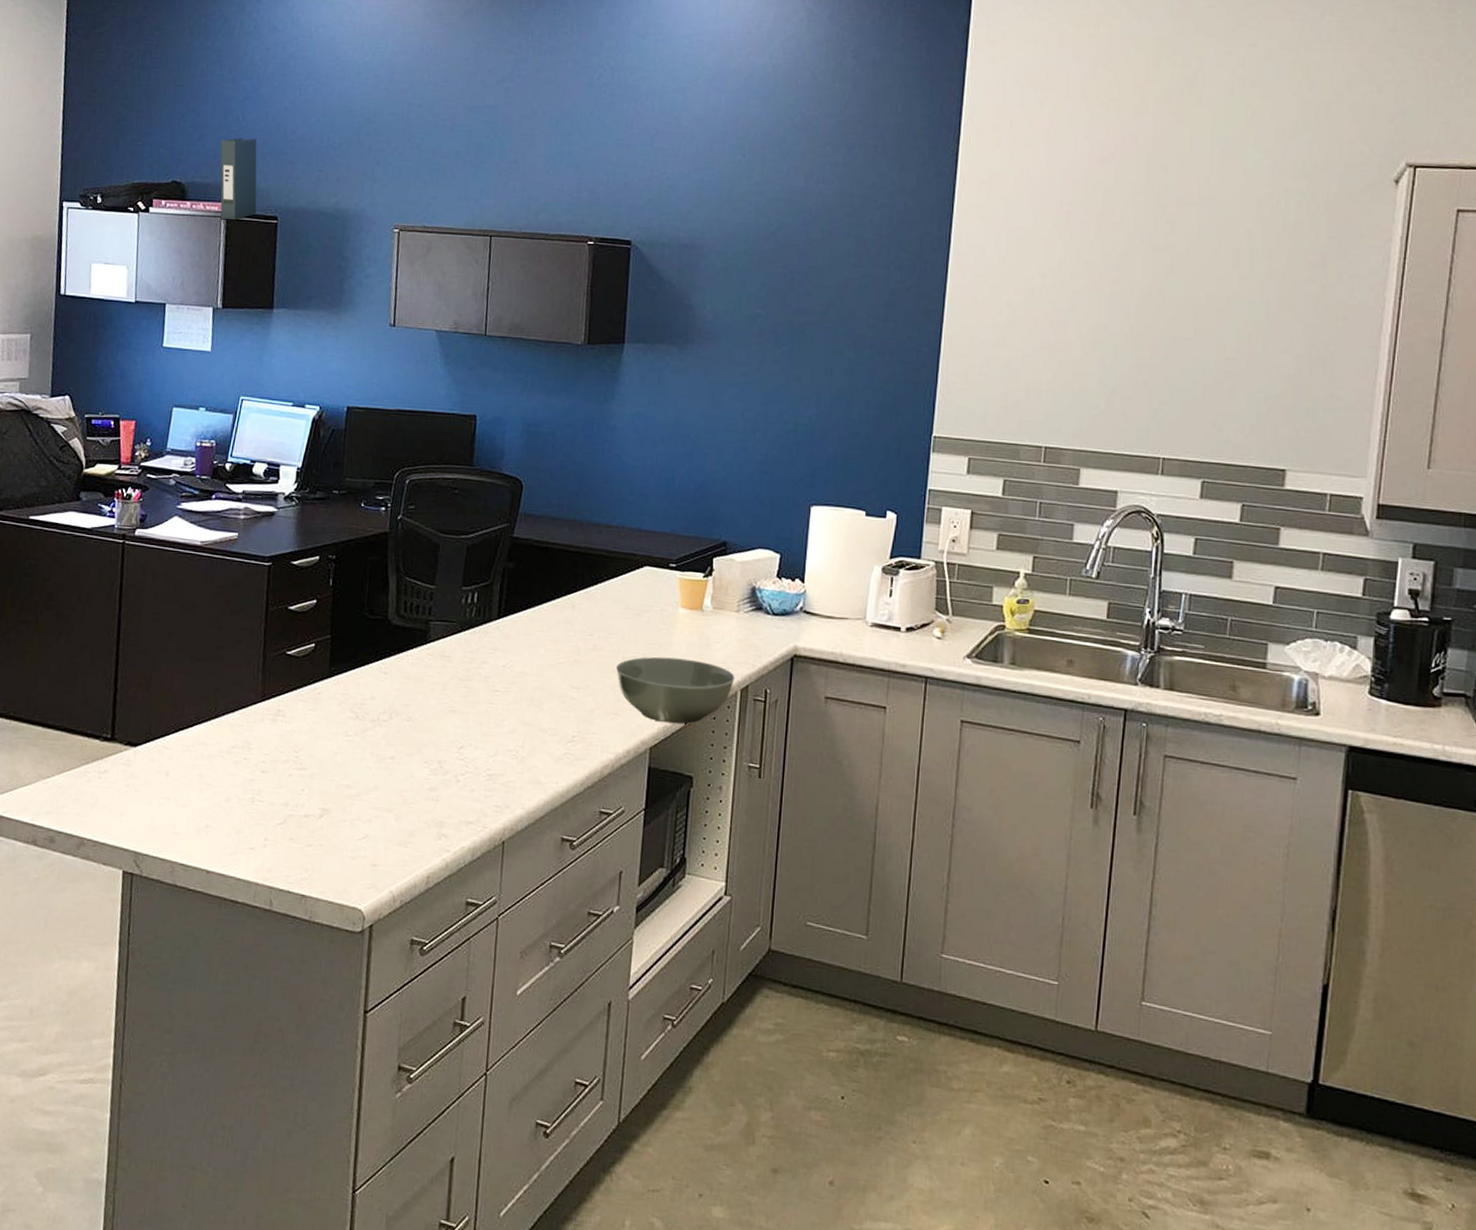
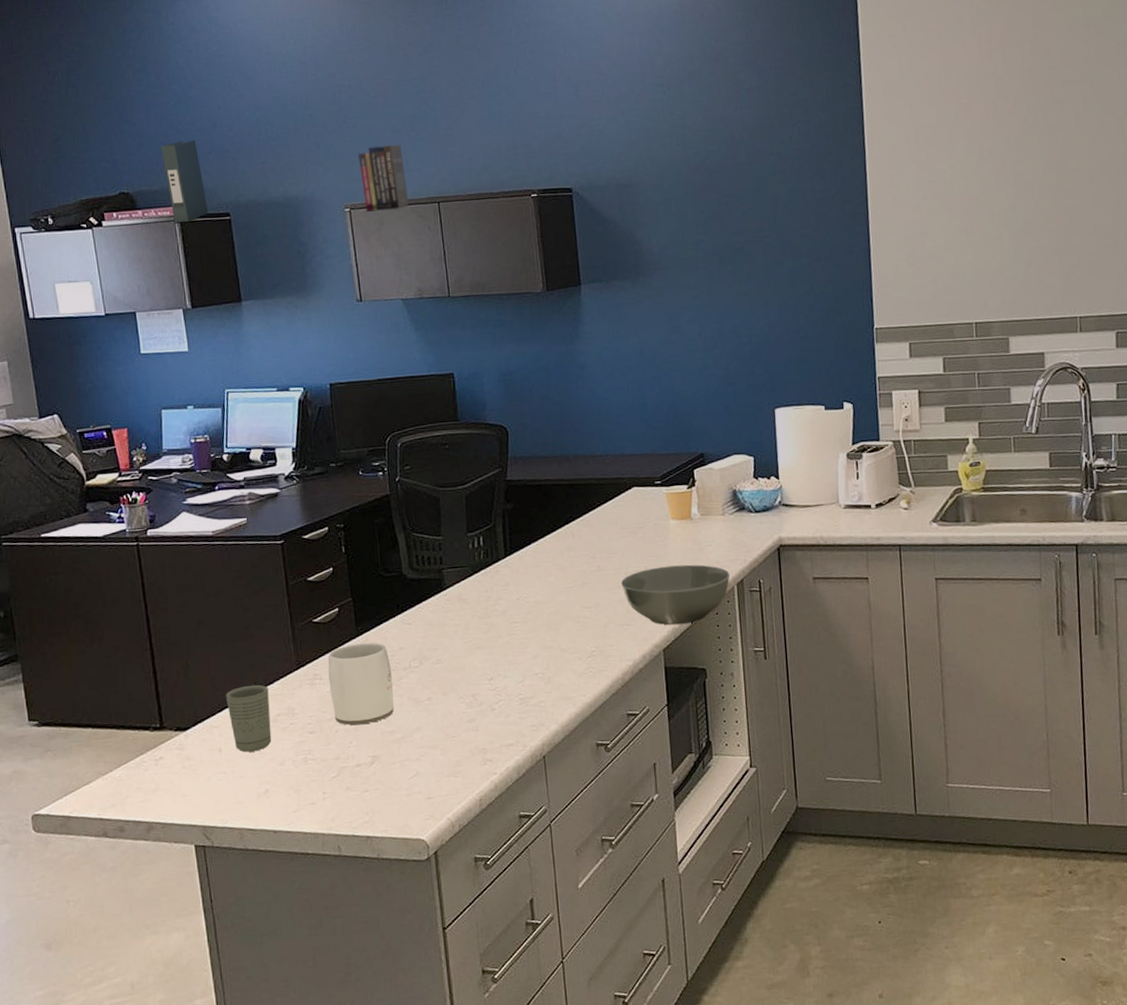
cup: none [182,709,228,782] -> present [225,684,272,752]
mug: none [290,684,359,773] -> present [328,642,394,725]
books: none [415,170,462,237] -> present [357,145,409,212]

